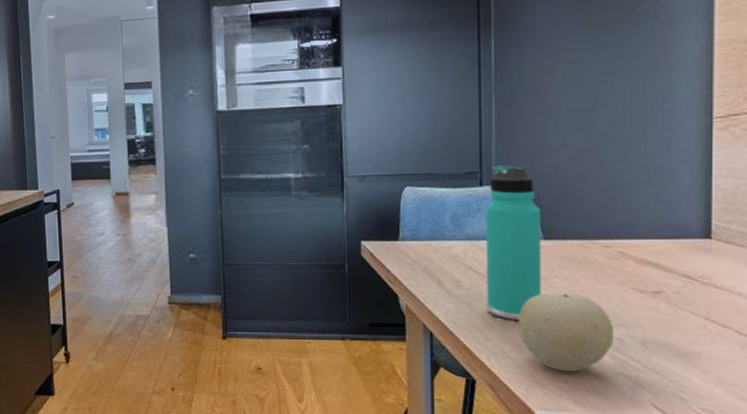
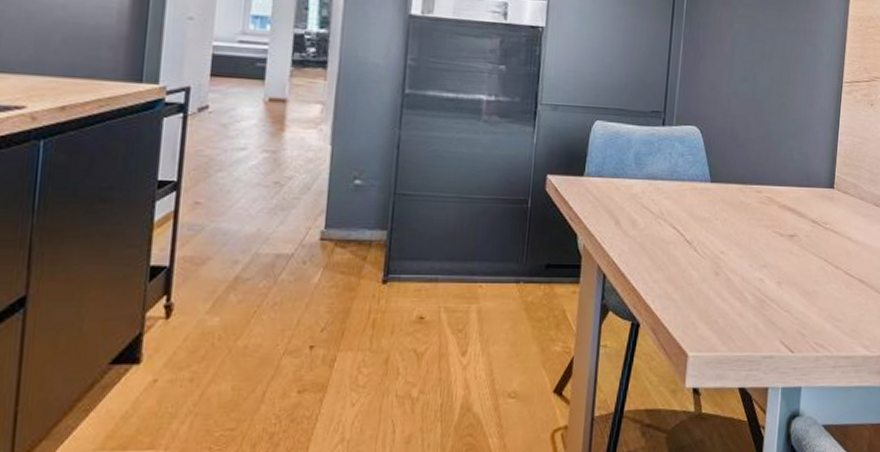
thermos bottle: present [485,165,541,321] -> none [656,106,711,263]
fruit: present [518,293,615,372] -> none [682,234,758,312]

